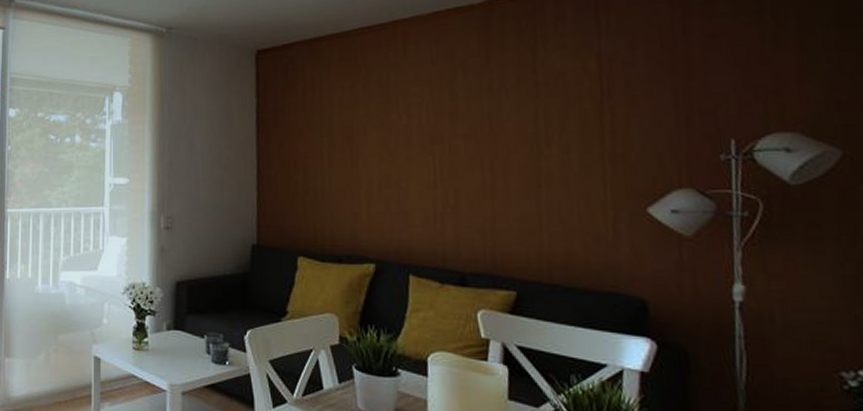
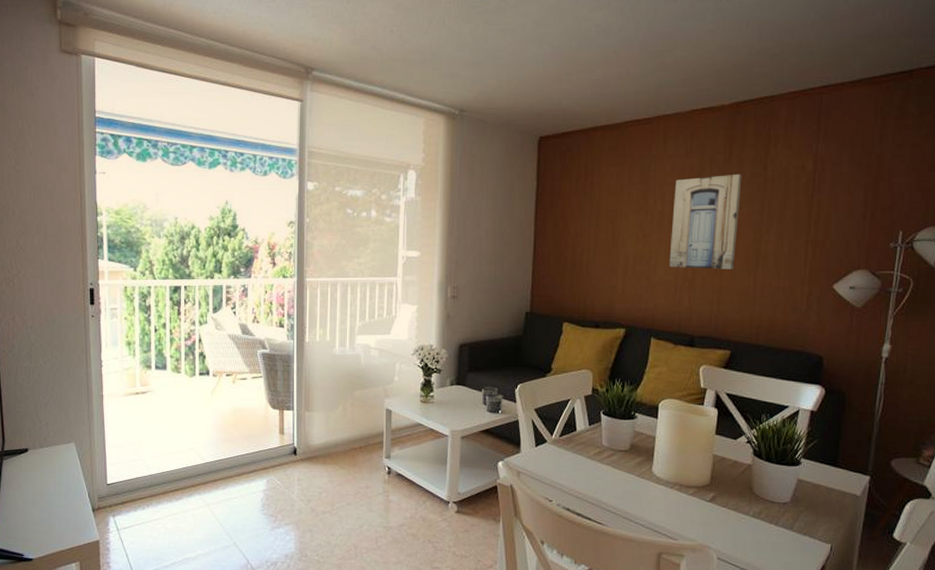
wall art: none [422,79,509,192] -> present [669,174,742,270]

